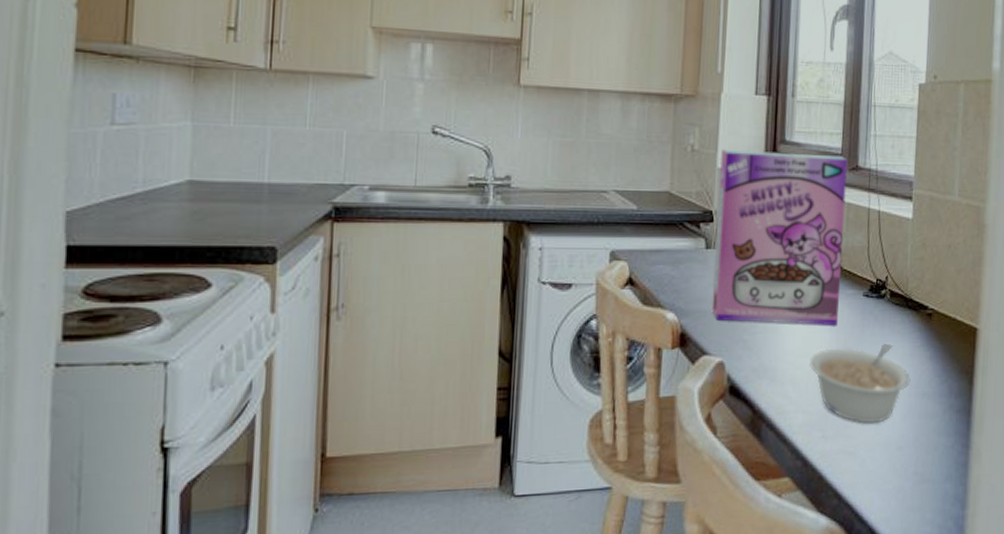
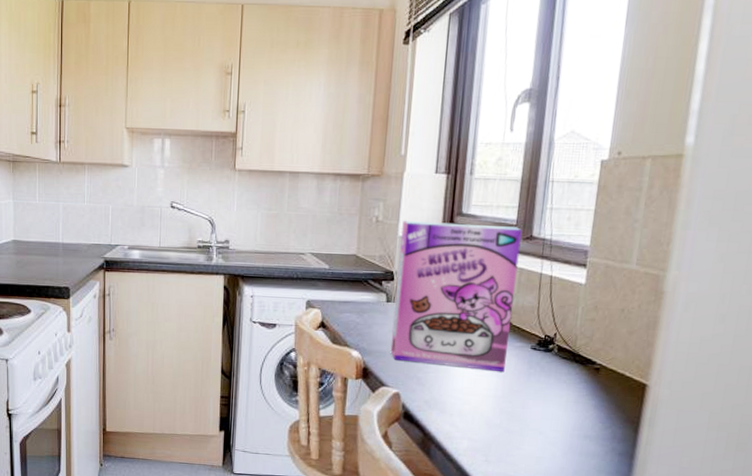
legume: present [808,343,911,423] -> none [475,390,574,455]

